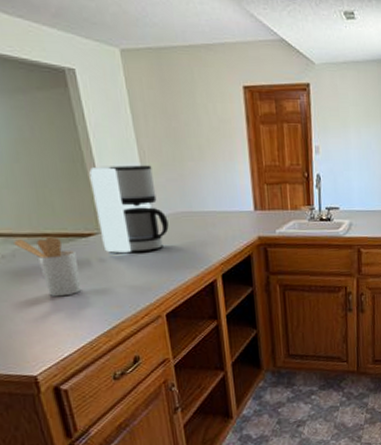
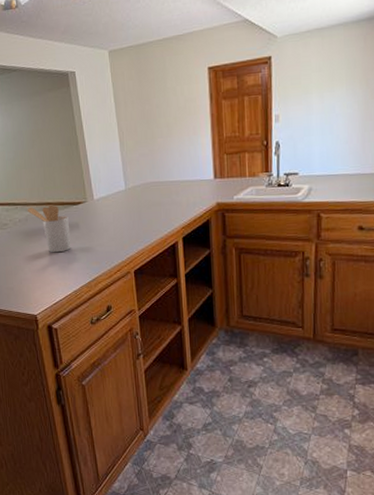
coffee maker: present [89,165,169,253] -> none [81,144,140,218]

